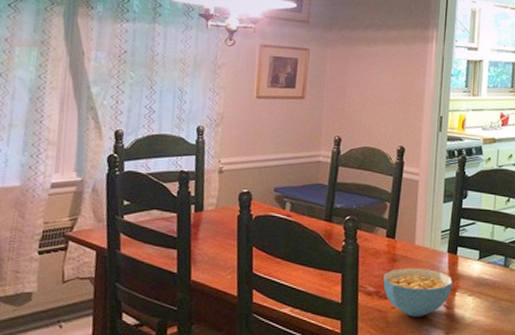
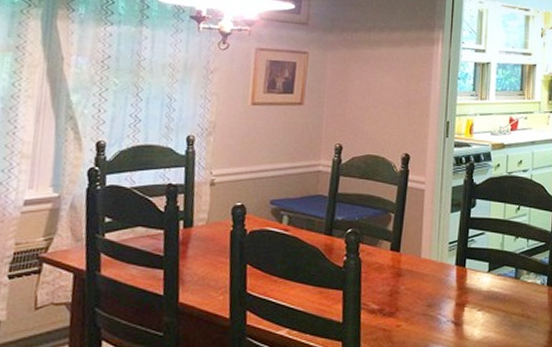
cereal bowl: present [383,267,453,317] -> none [387,282,461,335]

